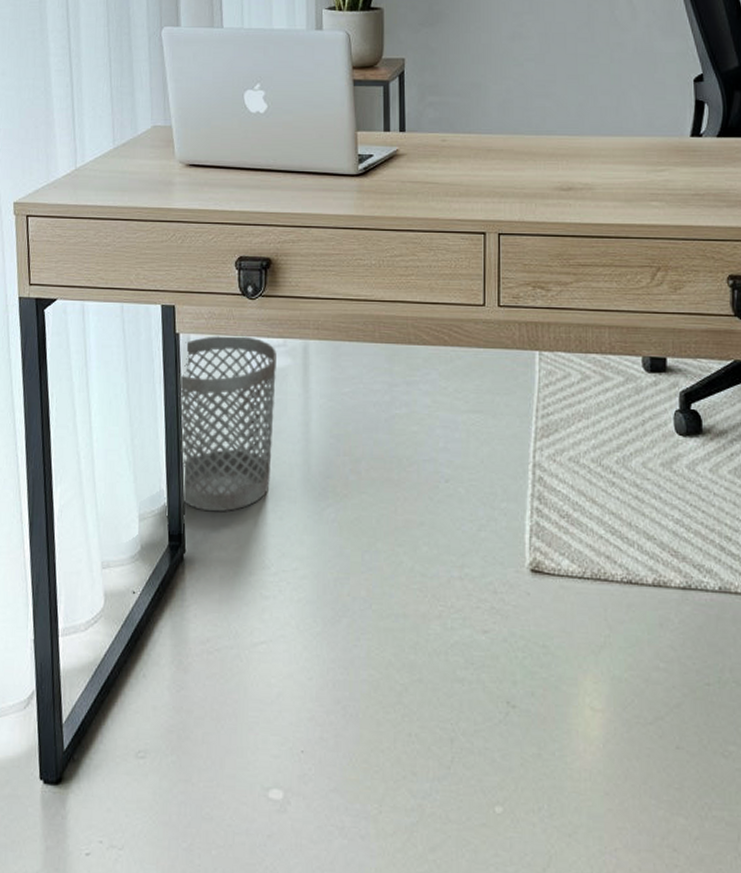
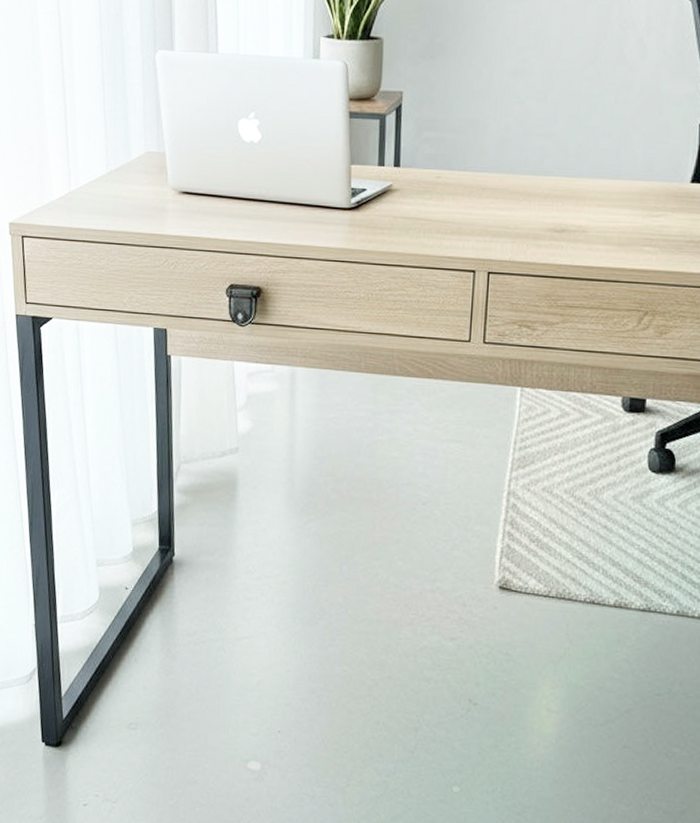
wastebasket: present [178,335,276,512] -> none [169,359,264,521]

